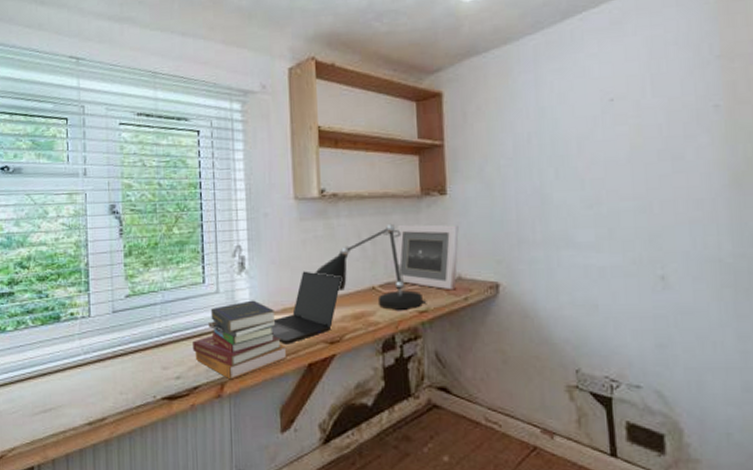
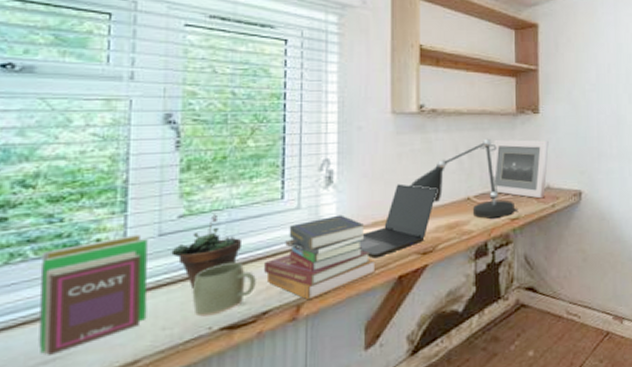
books: none [36,311,109,405] -> present [38,234,148,355]
succulent plant: none [122,295,175,362] -> present [171,214,243,290]
mug: none [139,339,187,386] -> present [192,261,256,317]

